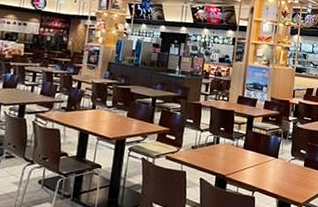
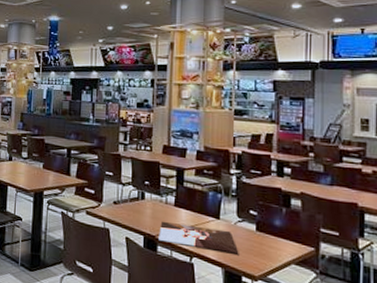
tray: none [228,162,290,185] -> present [158,221,239,253]

